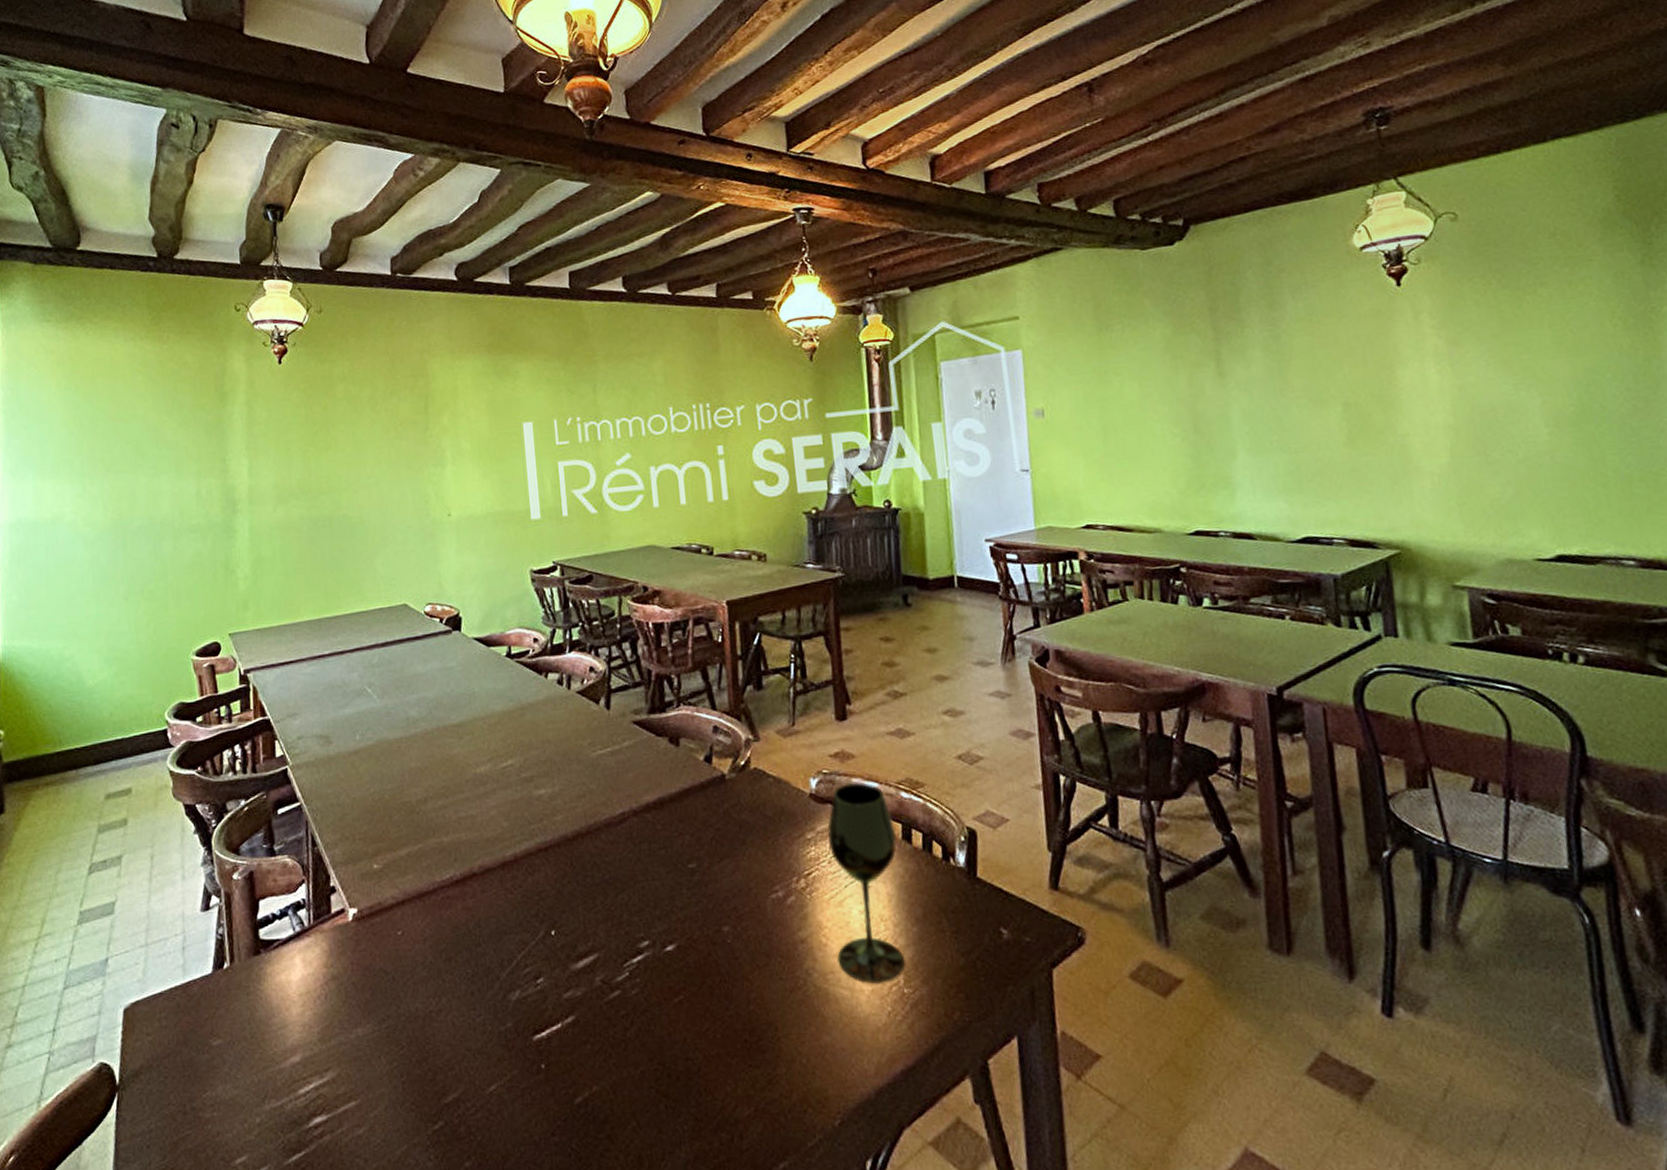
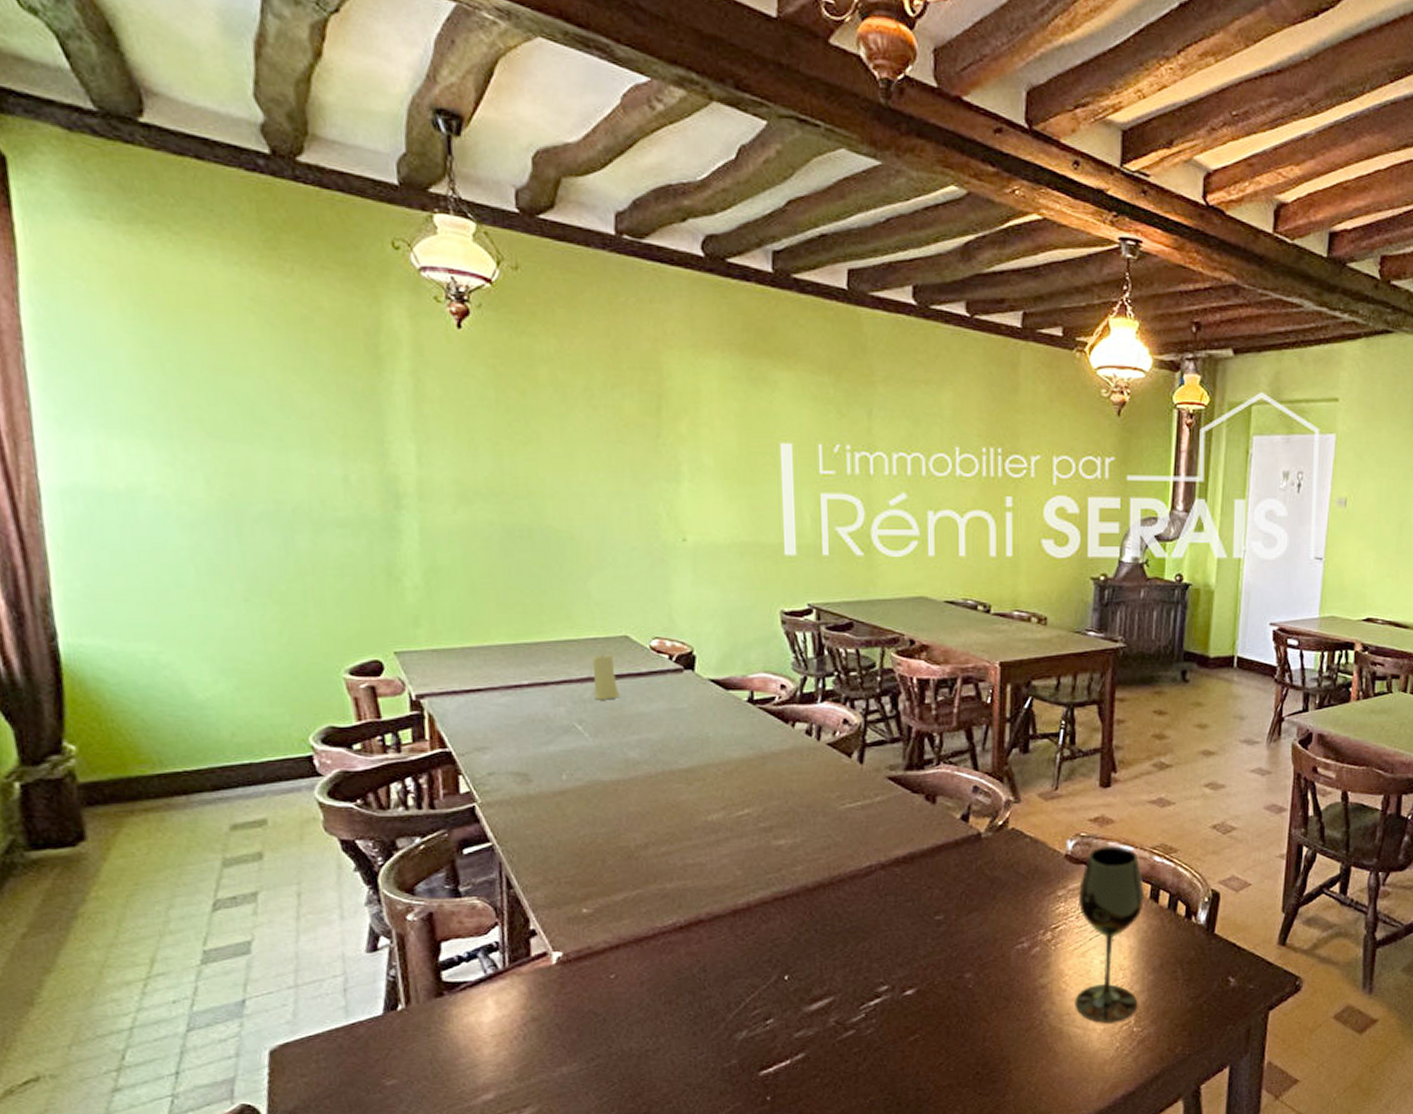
candle: none [378,619,401,664] -> present [592,651,620,700]

